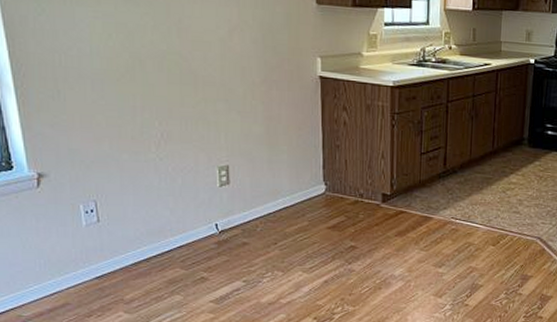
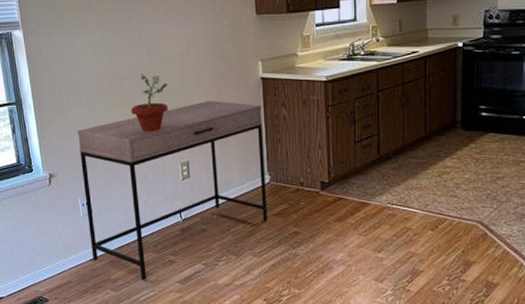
desk: none [78,97,321,301] -> present [77,100,267,281]
potted plant: none [154,58,206,130] -> present [130,74,169,132]

